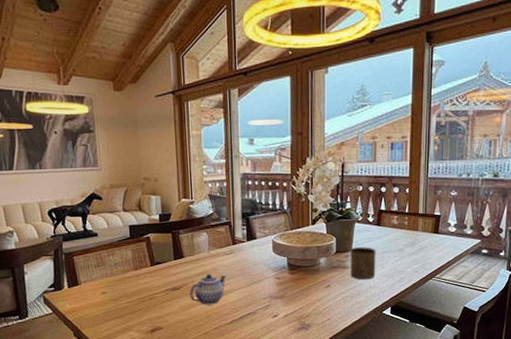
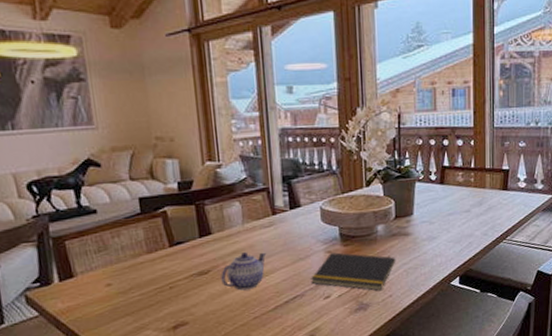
notepad: none [262,279,335,314] -> present [311,252,396,291]
cup: present [350,247,376,280] -> none [411,209,441,248]

